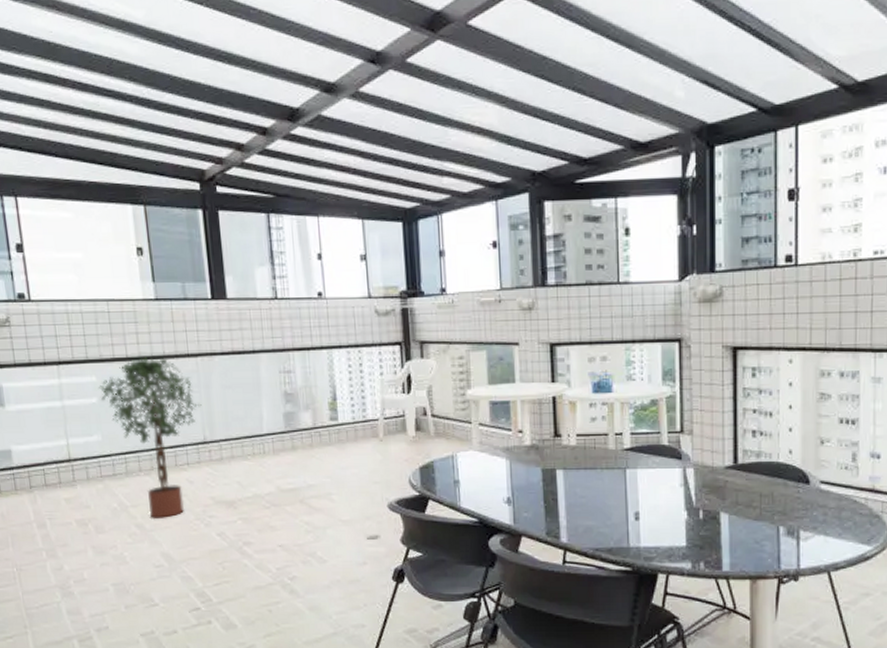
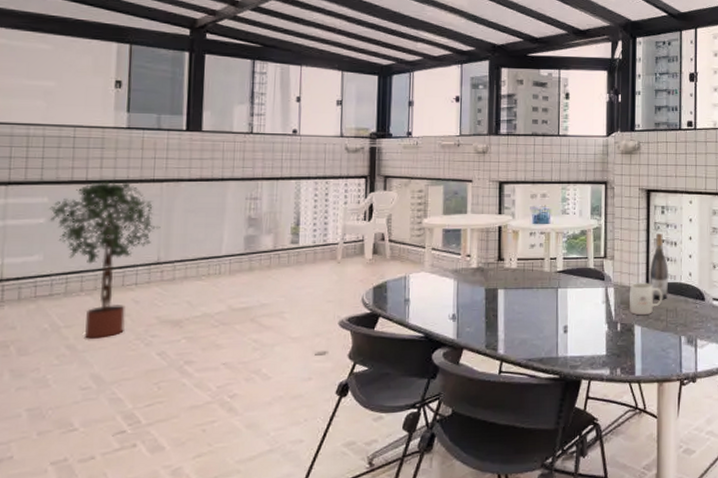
mug: none [712,462,756,501] -> present [629,283,663,316]
wine bottle: none [738,402,762,483] -> present [650,234,668,300]

